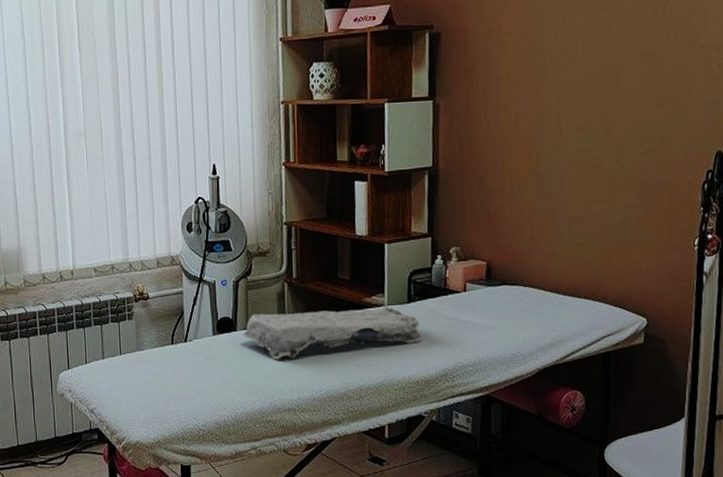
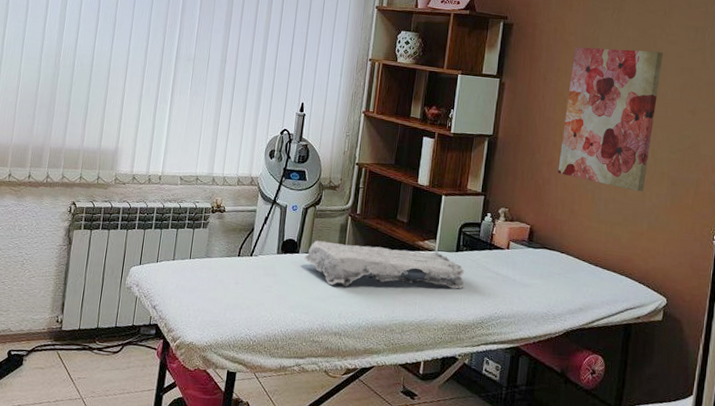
wall art: none [511,38,619,205] -> present [558,47,663,192]

